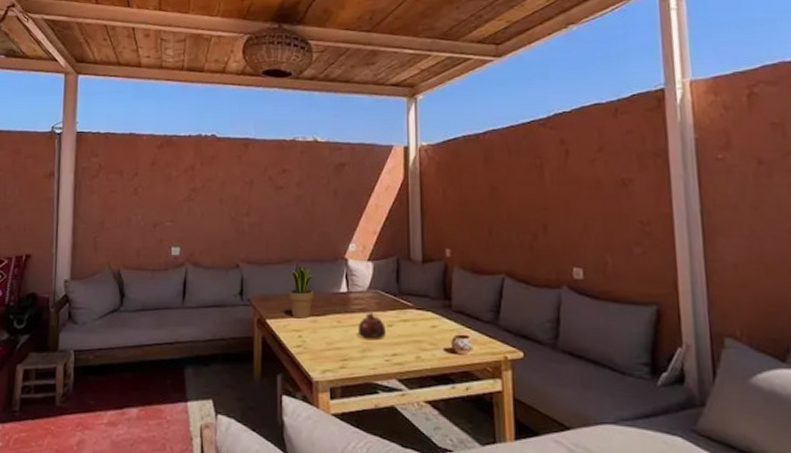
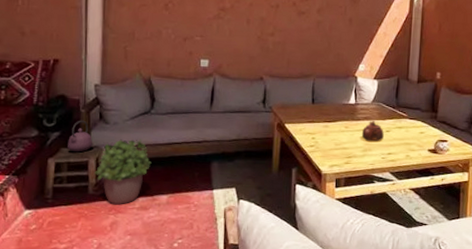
teapot: none [36,320,62,358] -> present [68,120,93,153]
potted plant: none [62,341,121,420] -> present [95,139,152,205]
potted plant: present [289,266,316,319] -> none [305,81,329,124]

